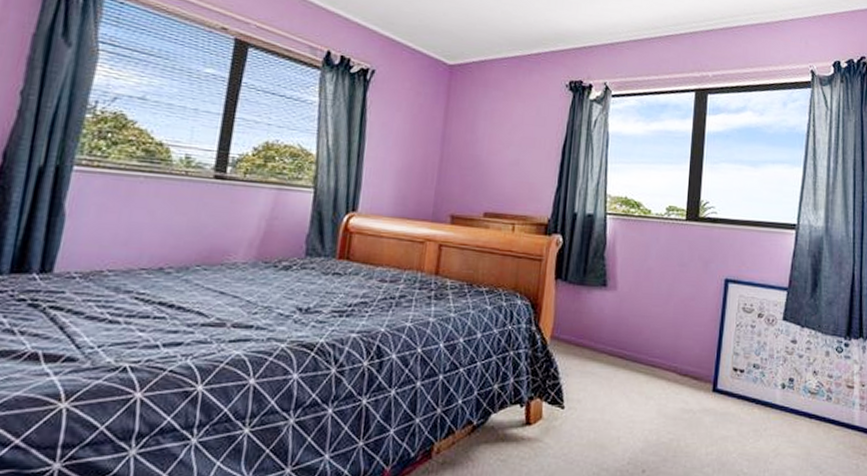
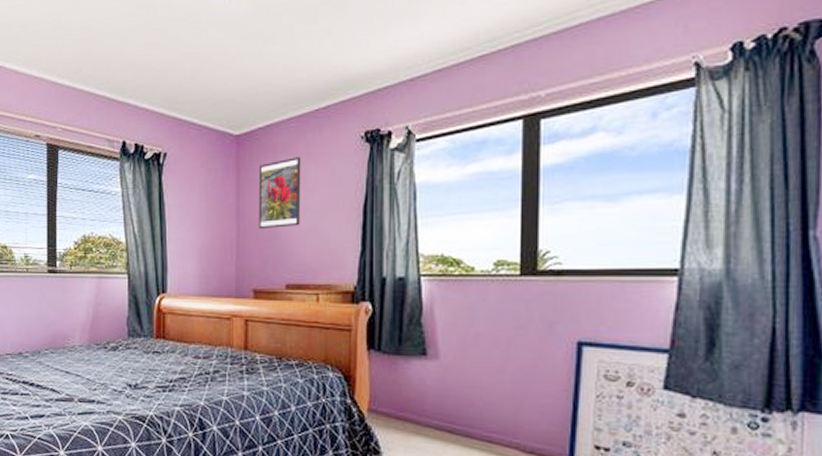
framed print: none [462,94,511,158] -> present [258,157,301,230]

